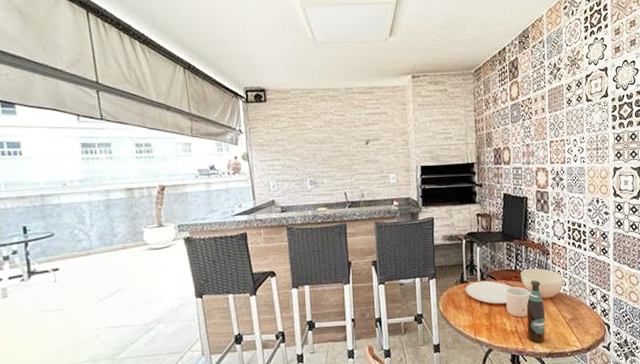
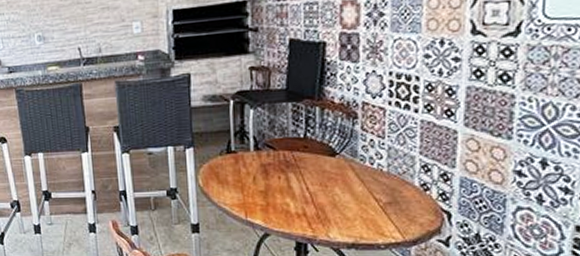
plate: present [465,280,512,304] -> none [232,151,299,180]
mug: present [505,286,531,318] -> none [290,159,328,197]
bowl: present [520,268,565,299] -> none [312,135,380,176]
bottle: present [526,280,546,344] -> none [319,151,348,231]

